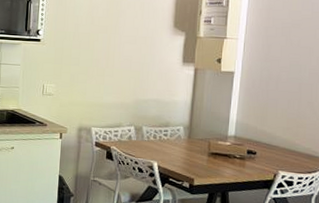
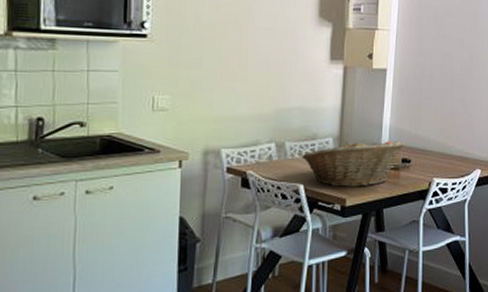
fruit basket: none [156,130,250,171] -> present [302,141,404,188]

